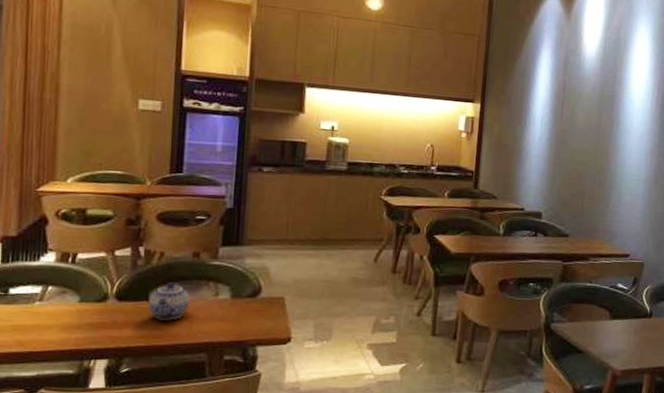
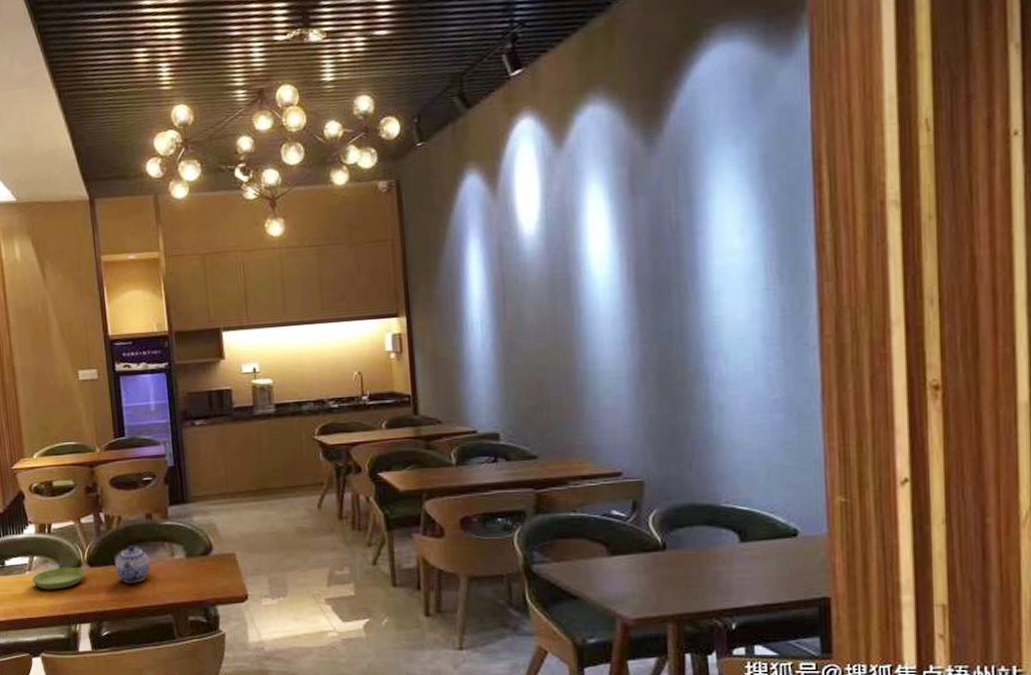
saucer: none [41,299,112,323] -> present [31,566,86,590]

